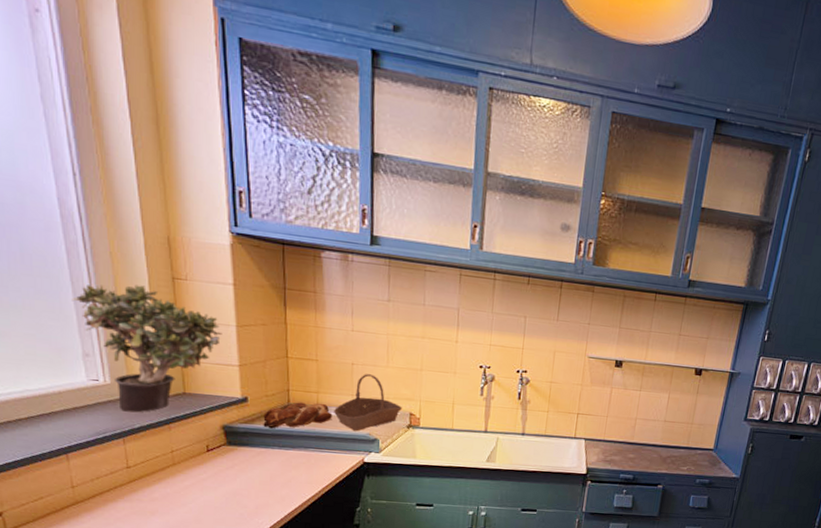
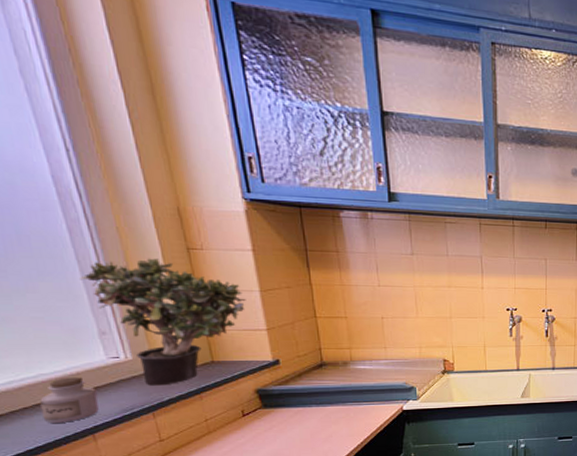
jar: none [23,395,74,440] -> present [39,377,99,424]
bread loaf: present [263,402,333,429] -> none [297,358,367,388]
basket: present [334,374,402,432] -> none [368,326,435,382]

